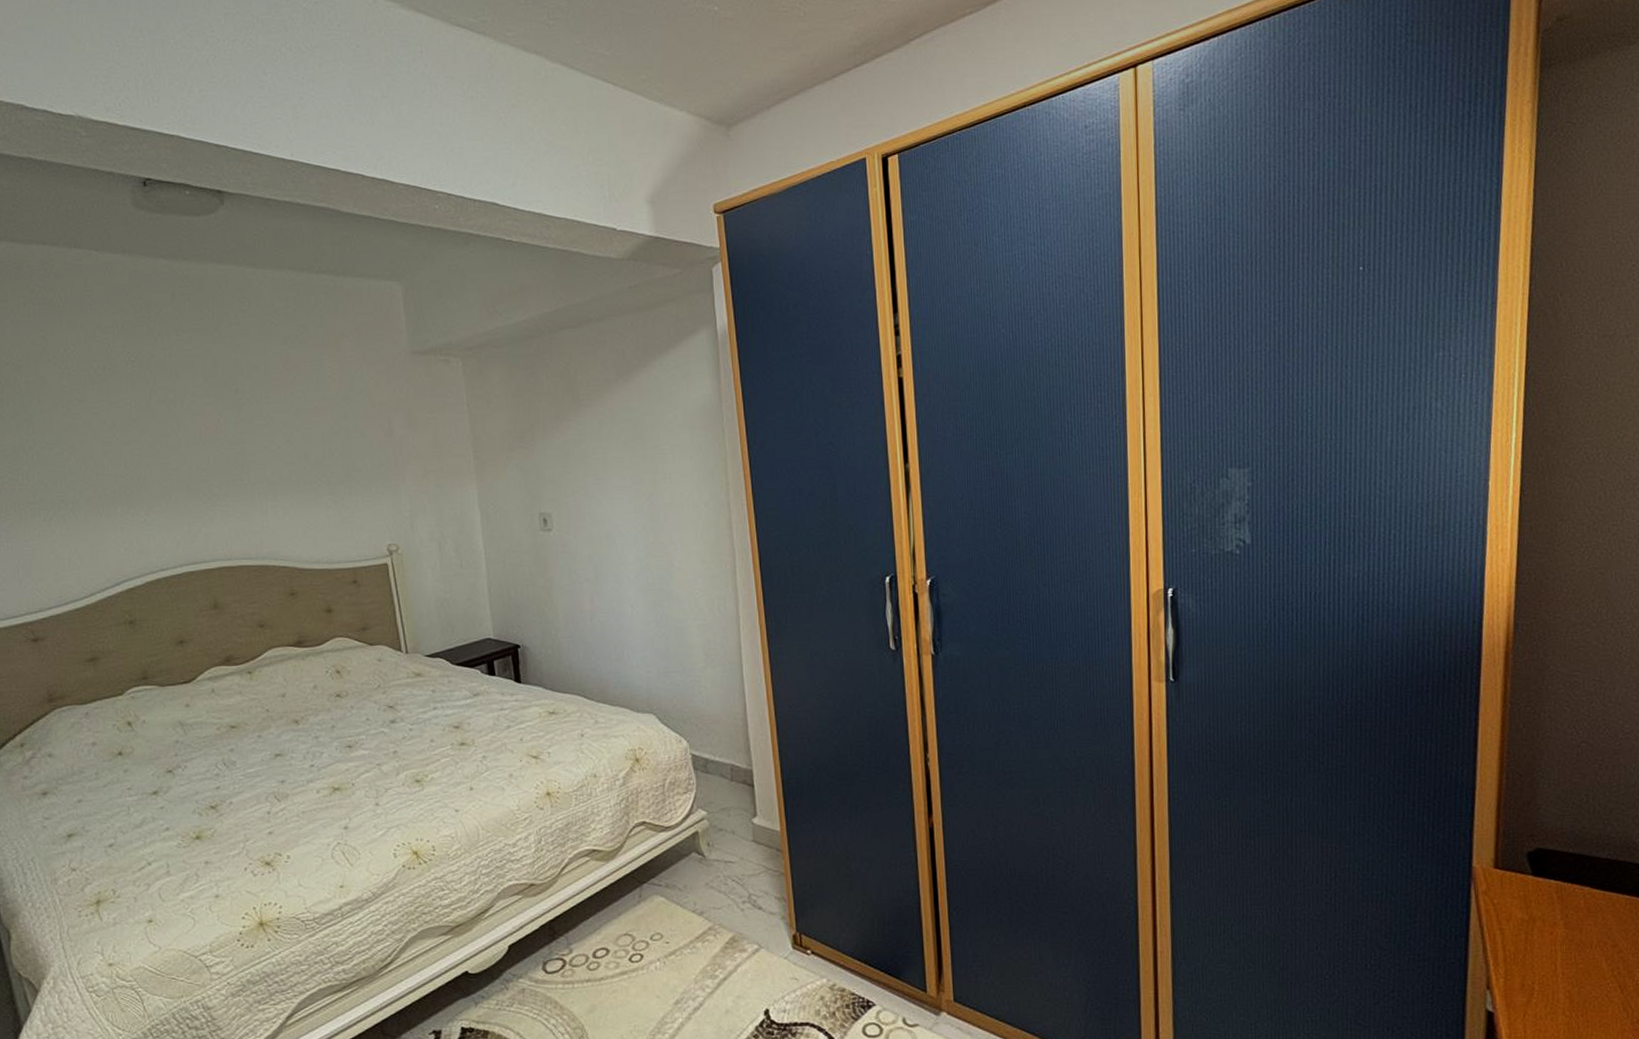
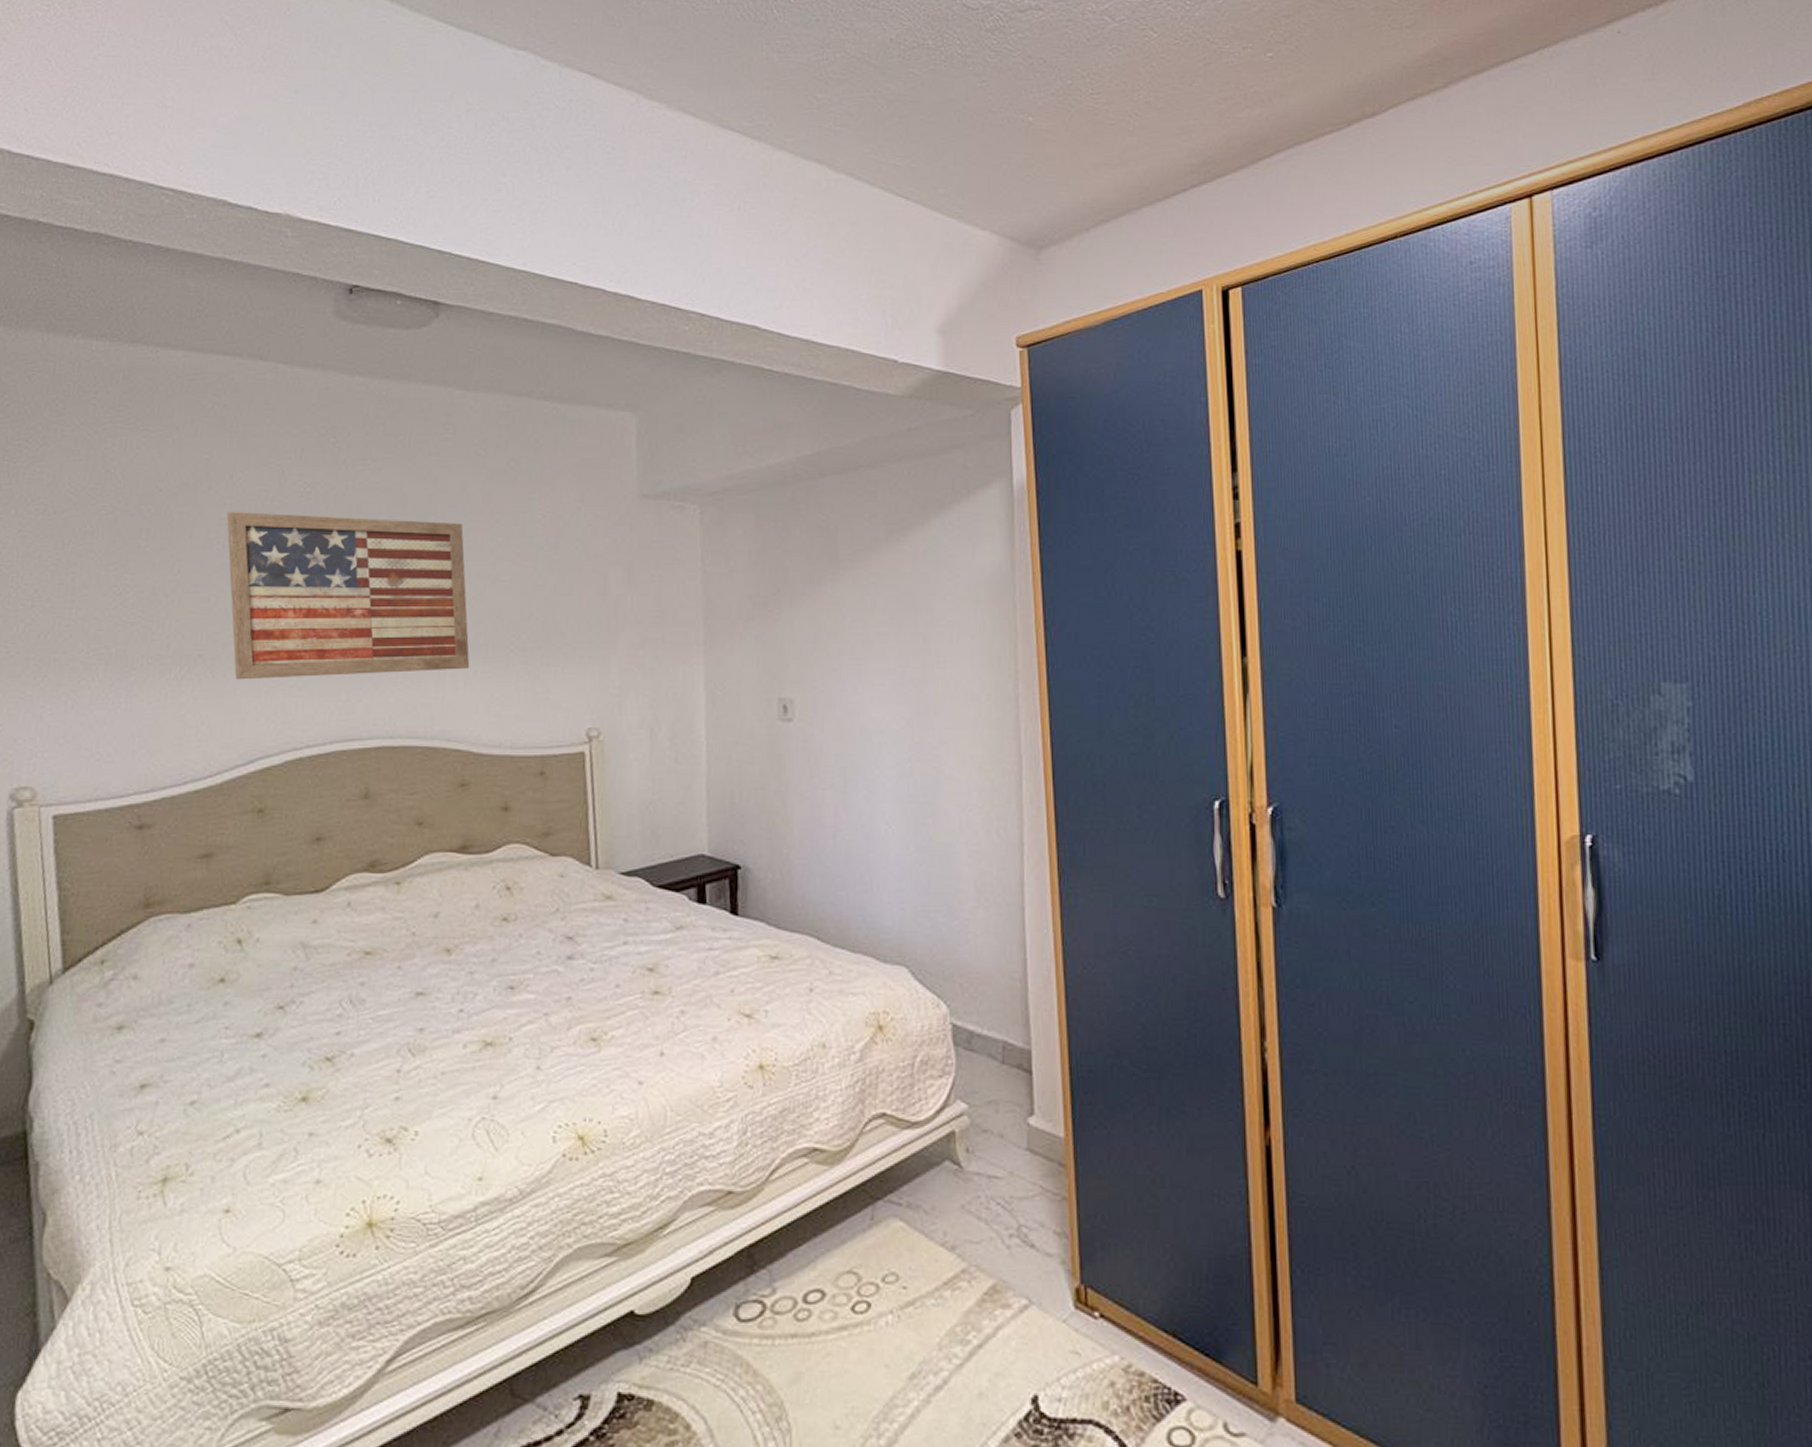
wall art: none [66,379,287,519] -> present [226,512,470,680]

